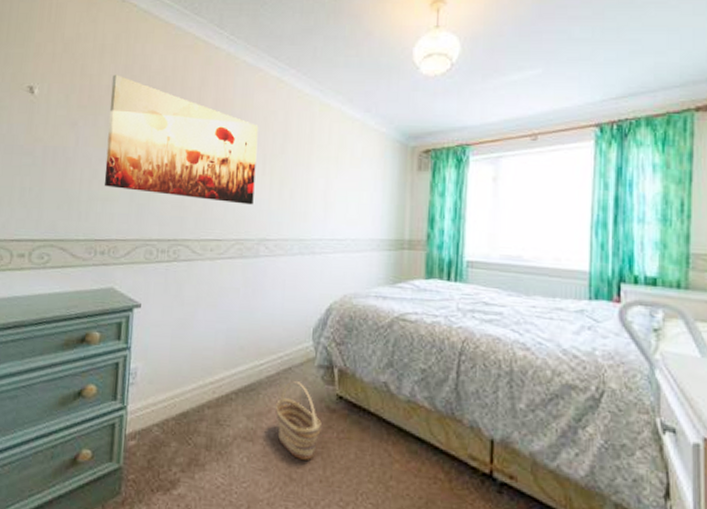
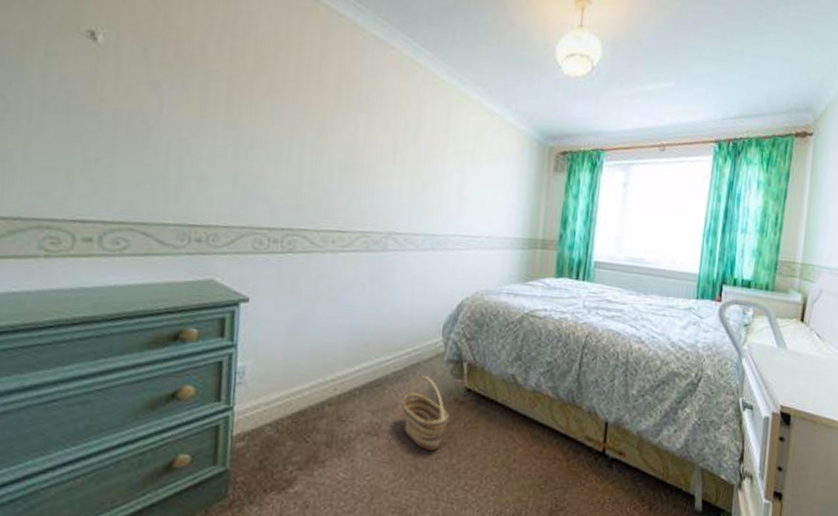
wall art: present [104,74,259,205] -> none [199,30,389,196]

